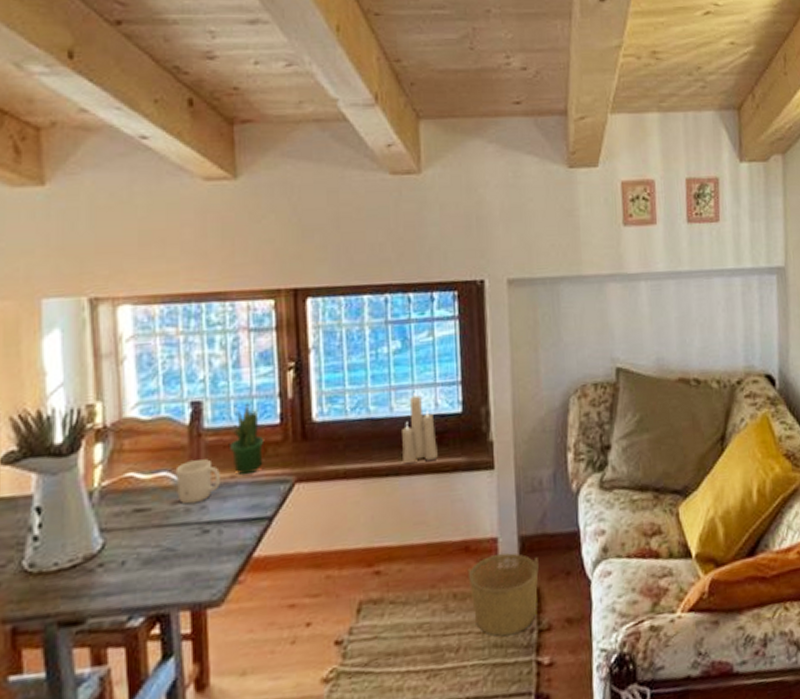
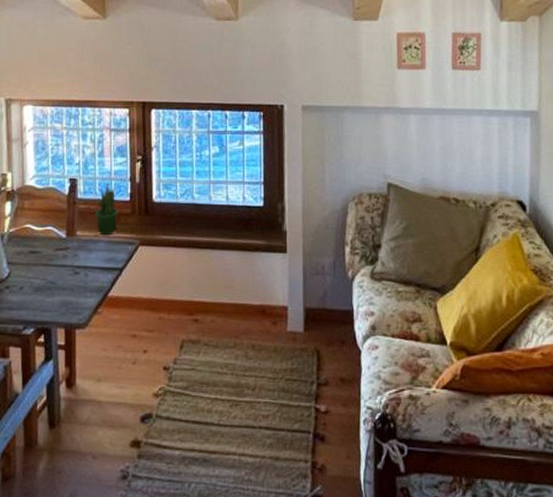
mug: present [175,459,222,505] -> none [57,221,88,252]
candle: present [402,392,438,463] -> none [217,187,244,240]
basket: present [467,553,539,637] -> none [263,320,319,384]

